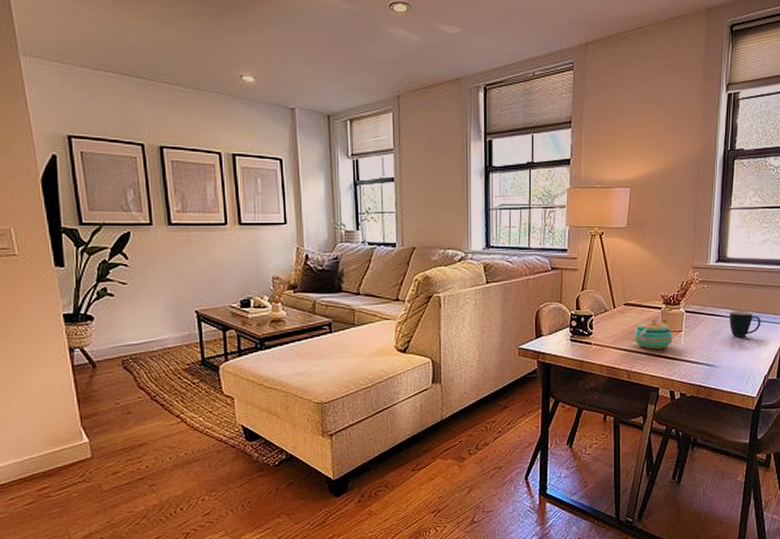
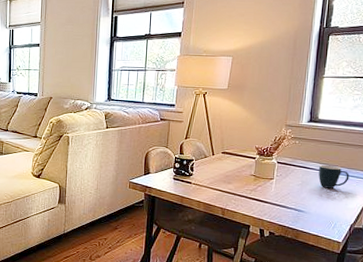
teapot: present [634,318,673,350] -> none [229,166,265,193]

